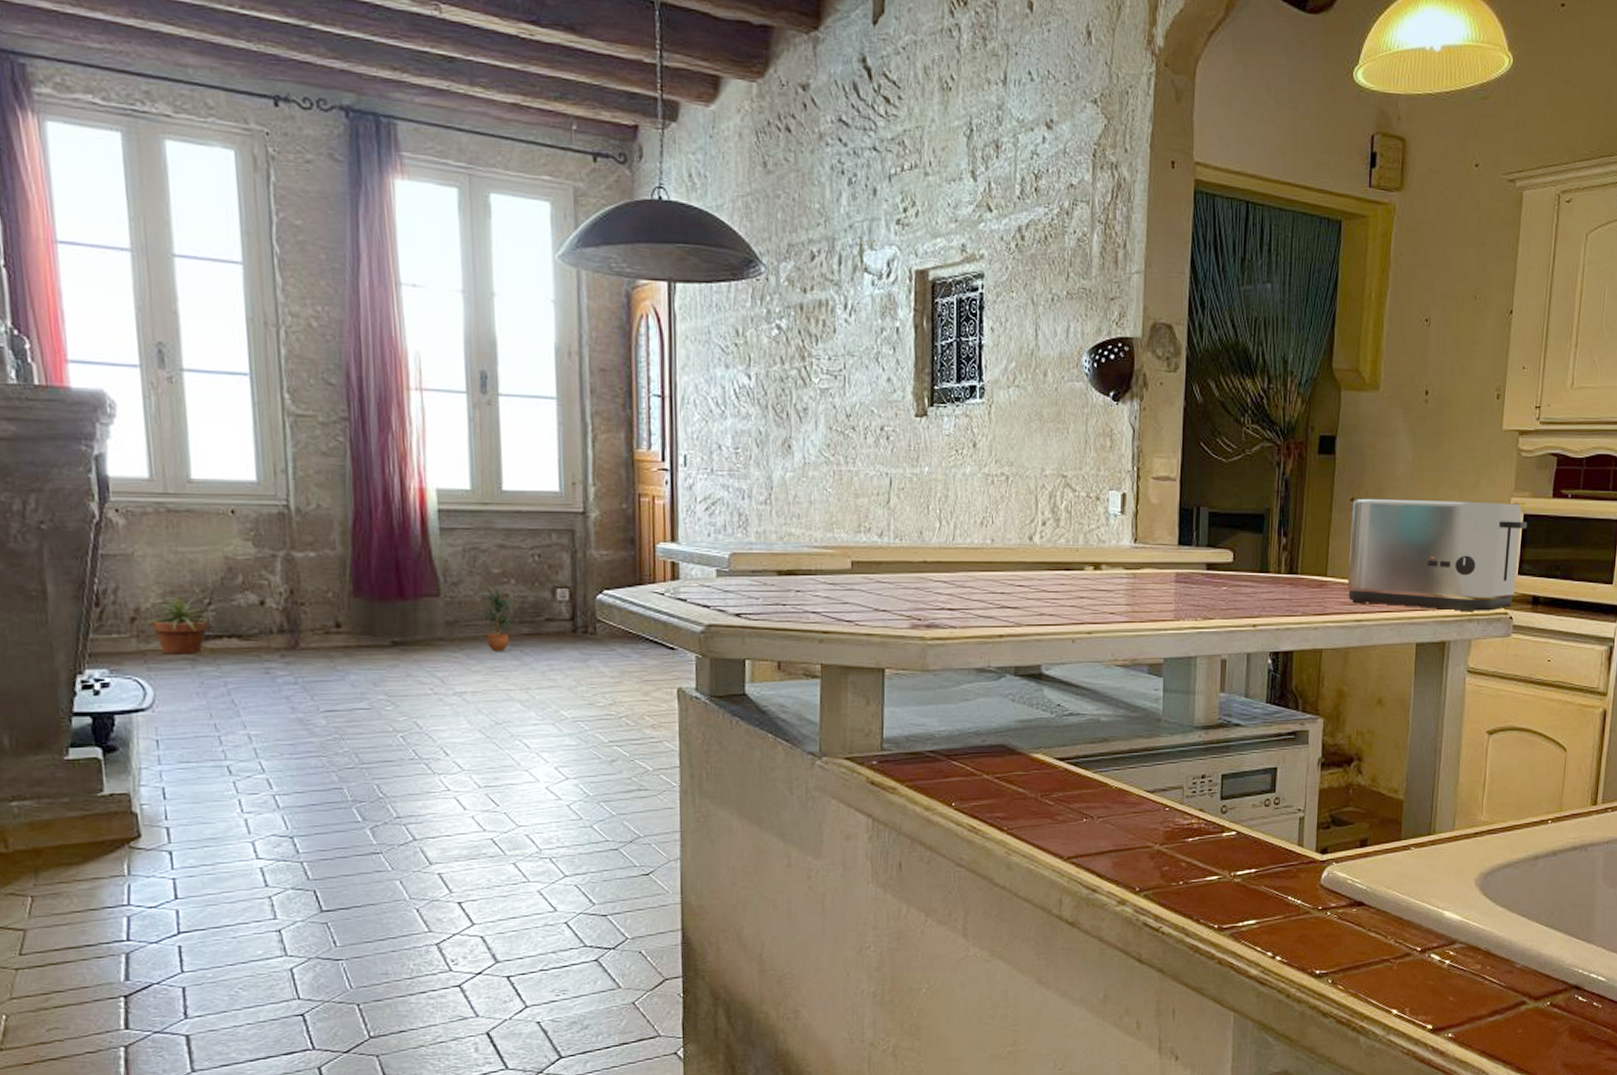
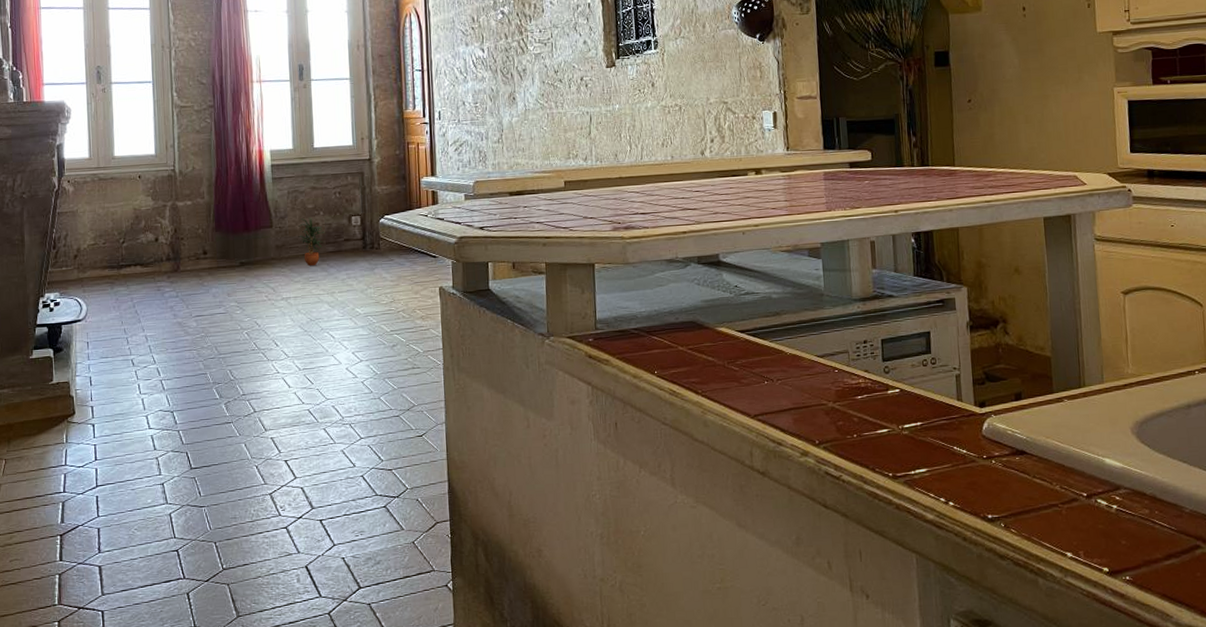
potted plant: present [137,594,219,655] -> none [78,236,129,280]
toaster: present [1347,498,1527,612] -> none [970,92,1132,189]

